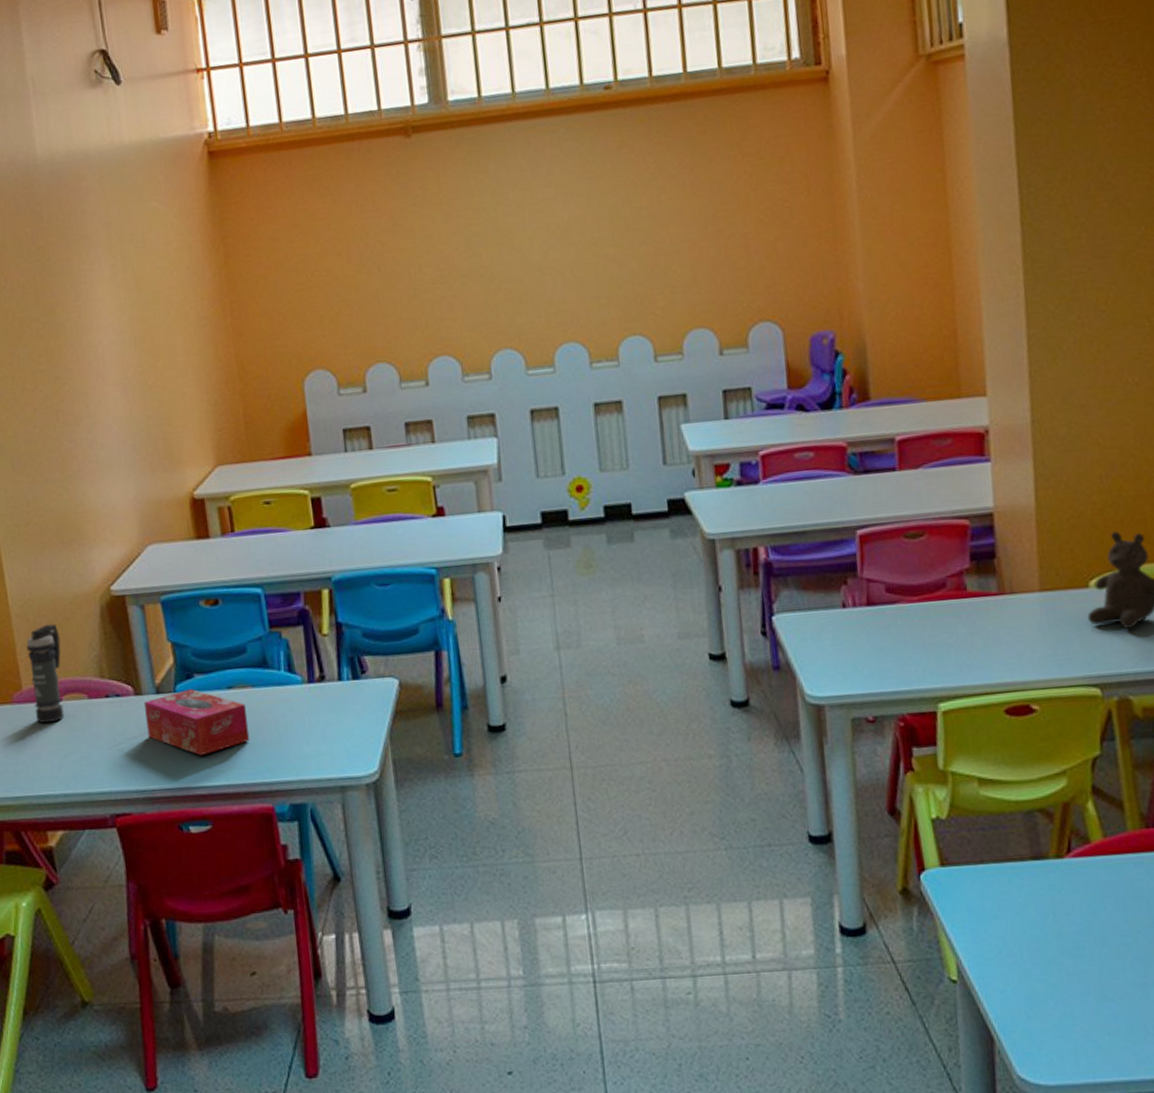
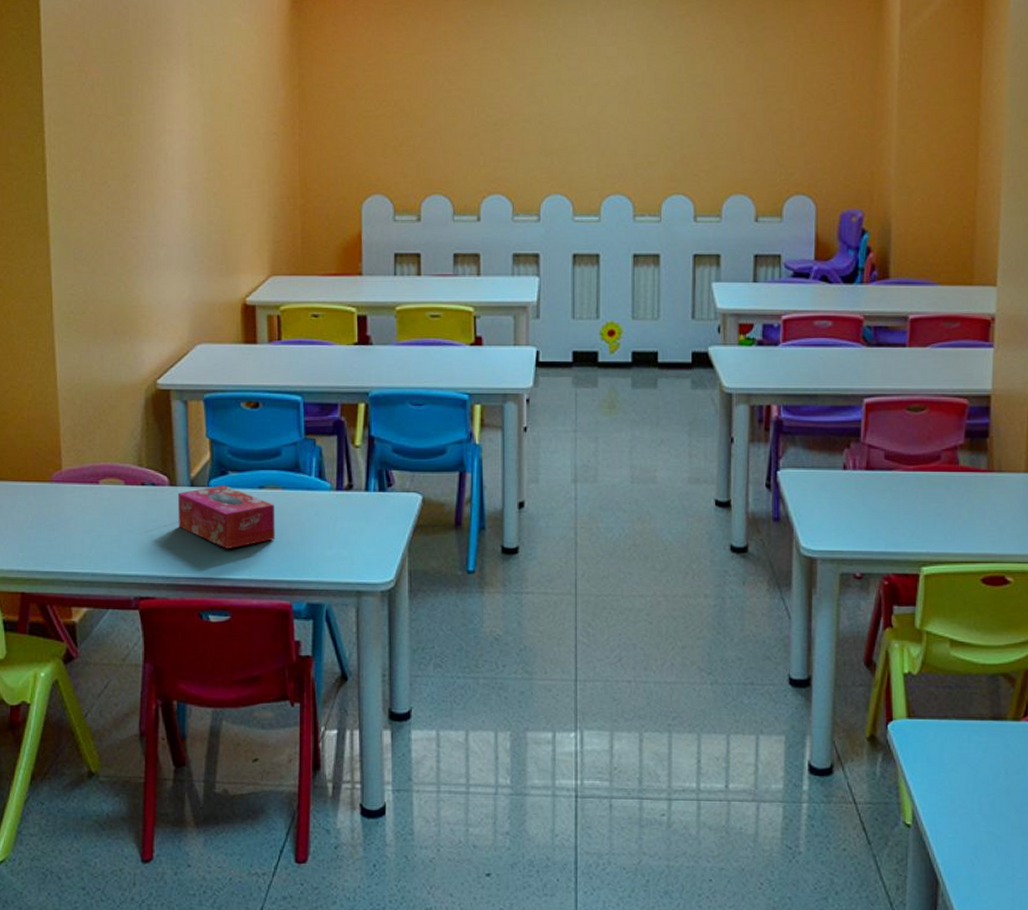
smoke grenade: present [26,623,64,724] -> none [70,410,104,504]

